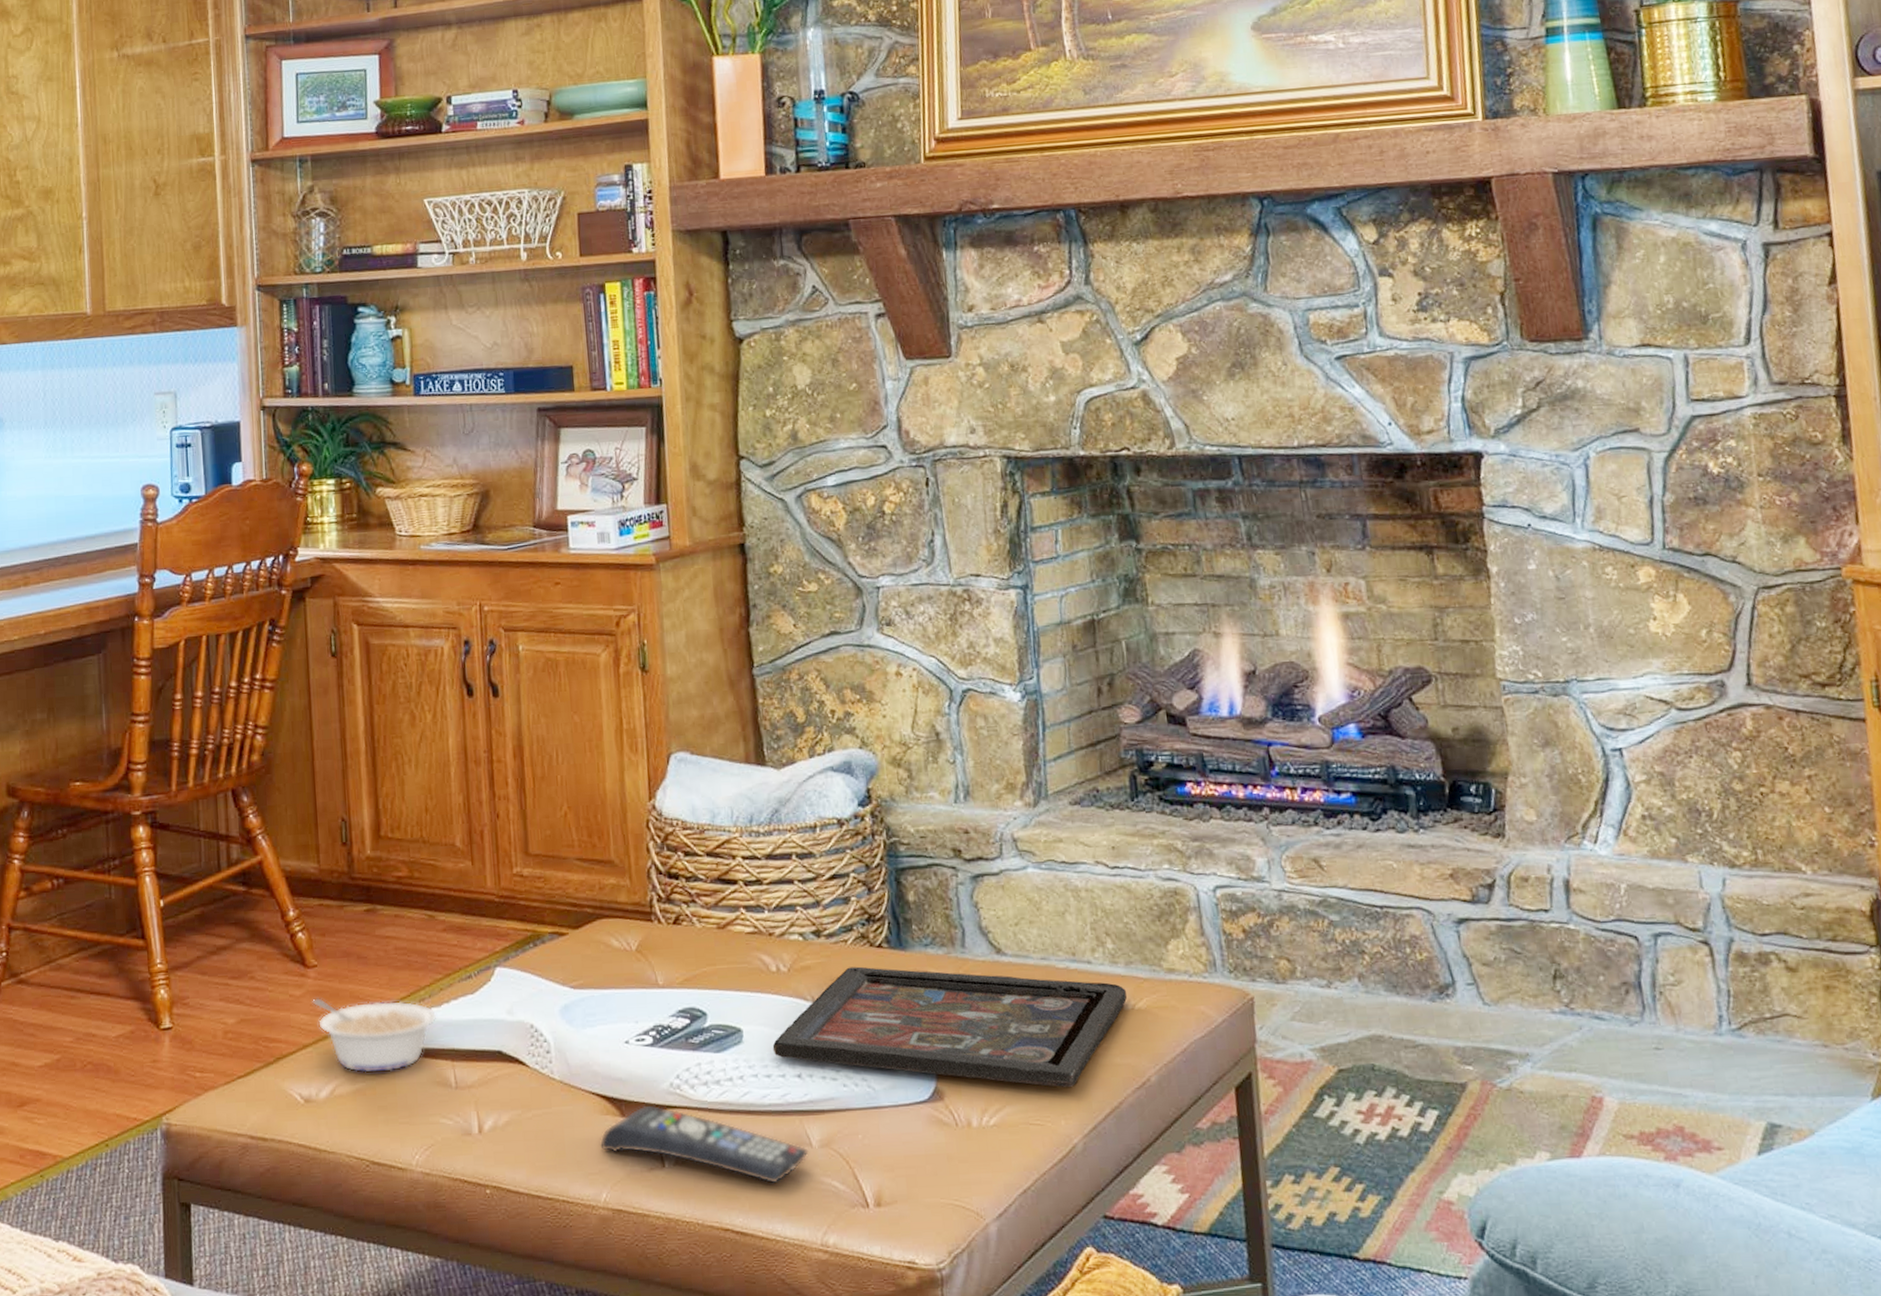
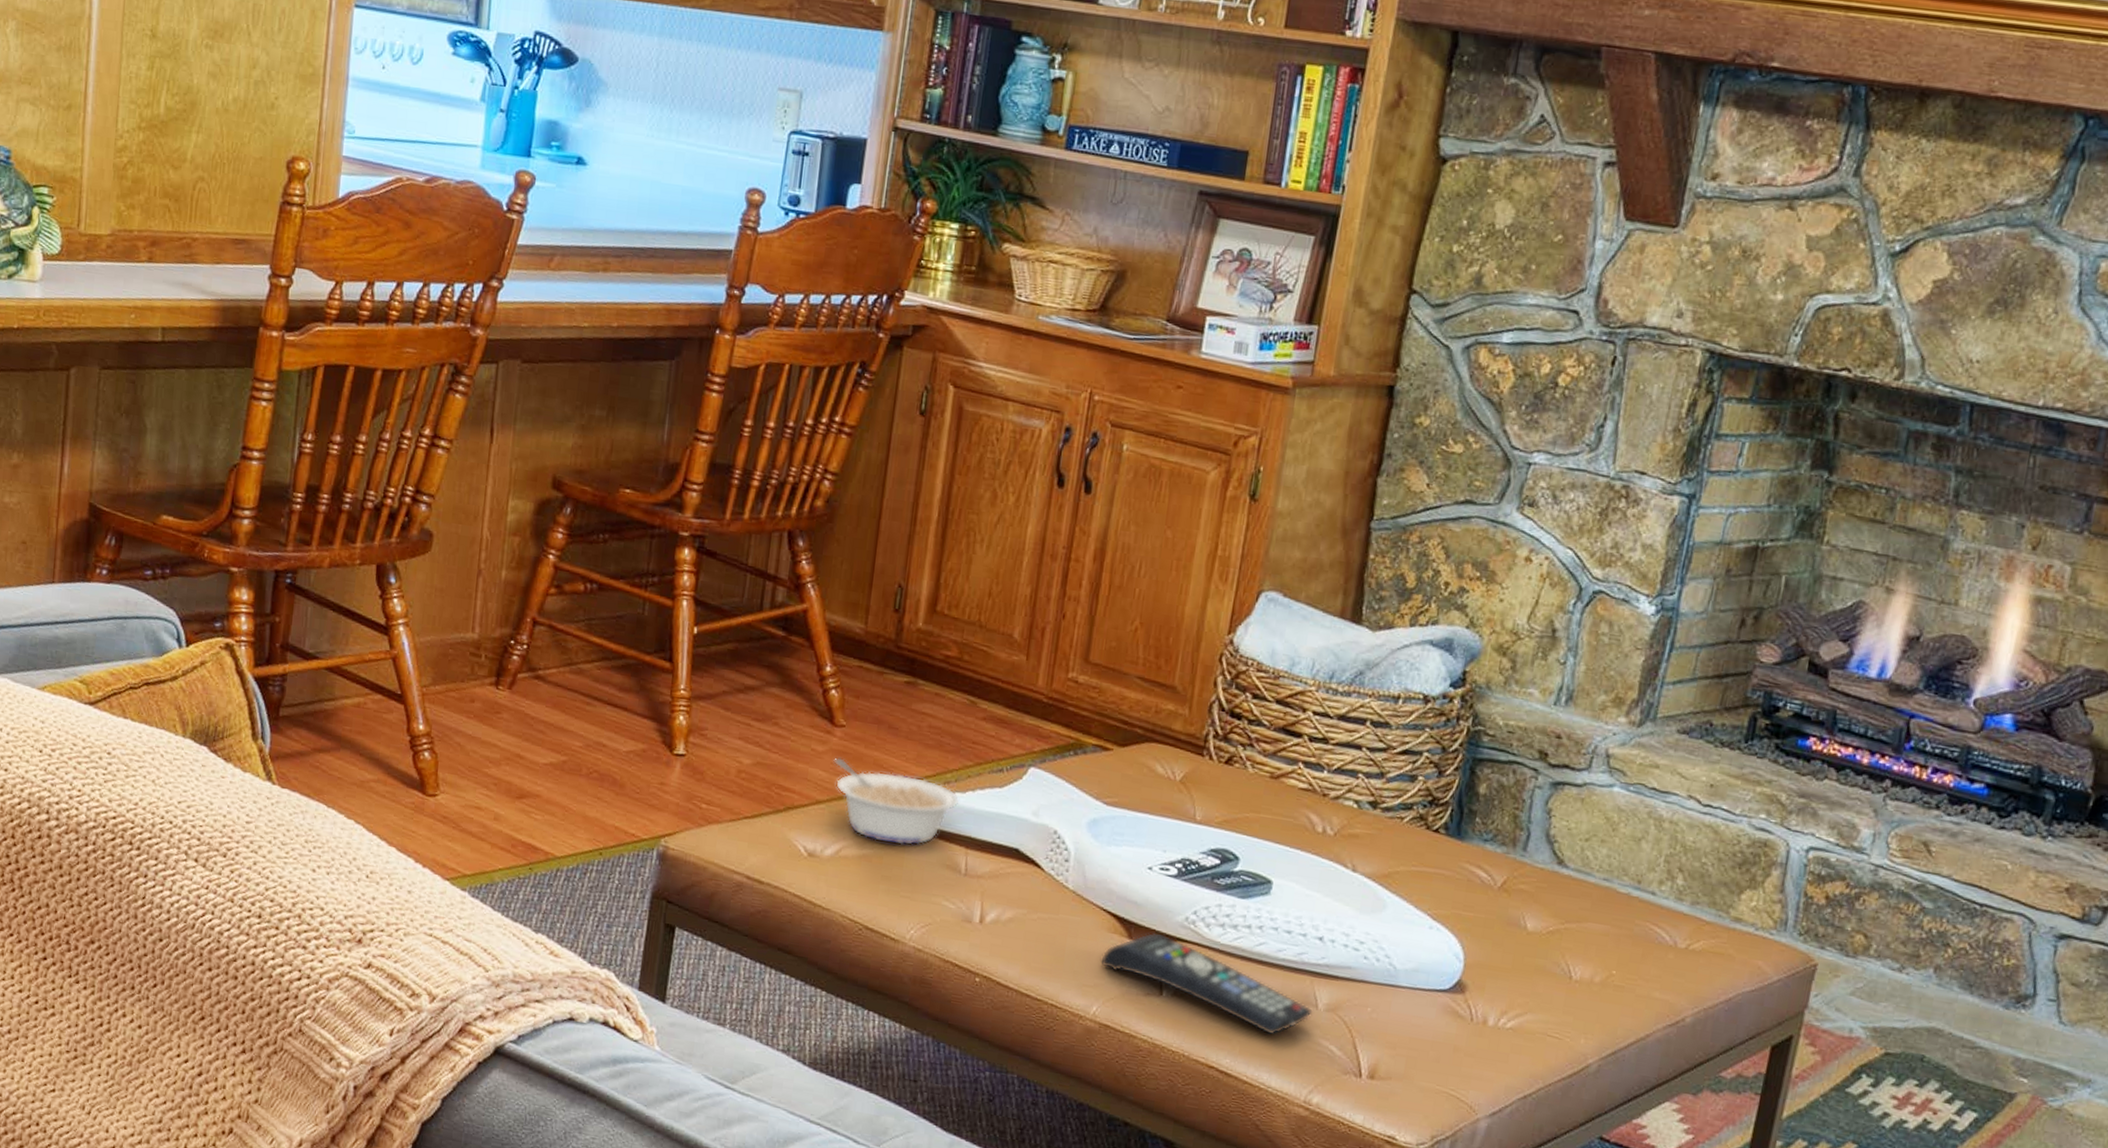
decorative tray: present [772,966,1127,1087] -> none [1299,844,1684,1010]

